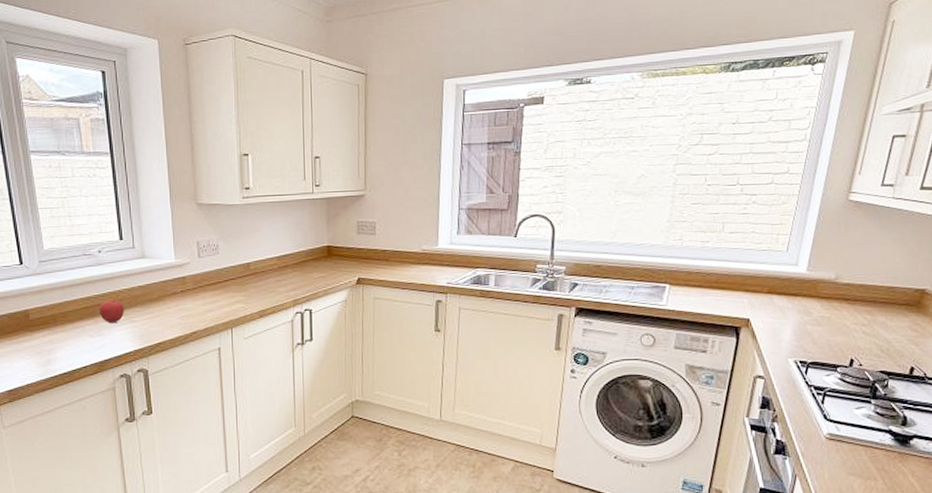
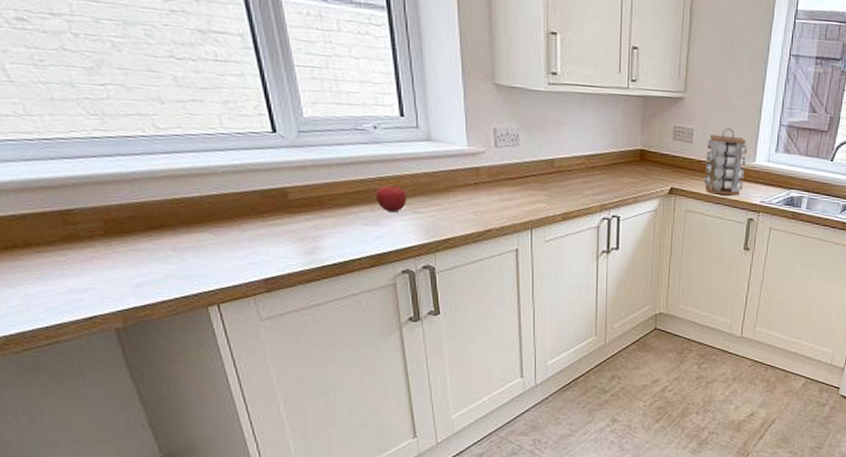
spice rack: none [389,217,429,280] -> present [703,127,748,196]

